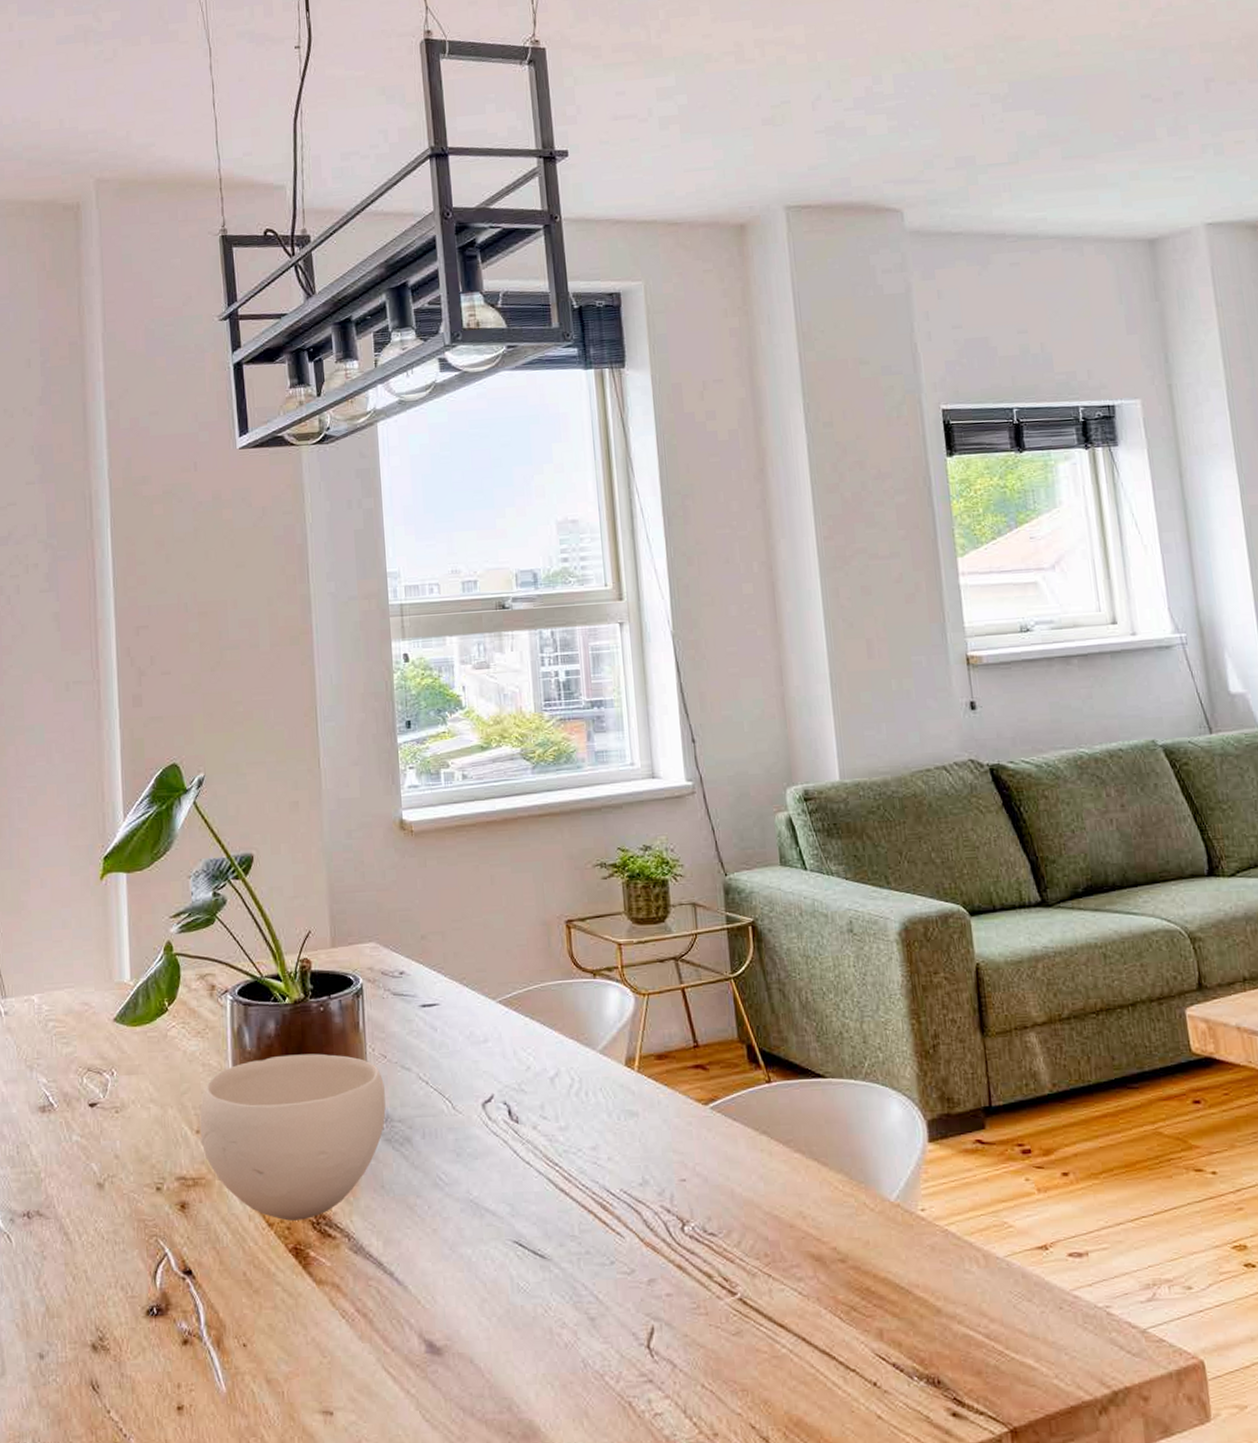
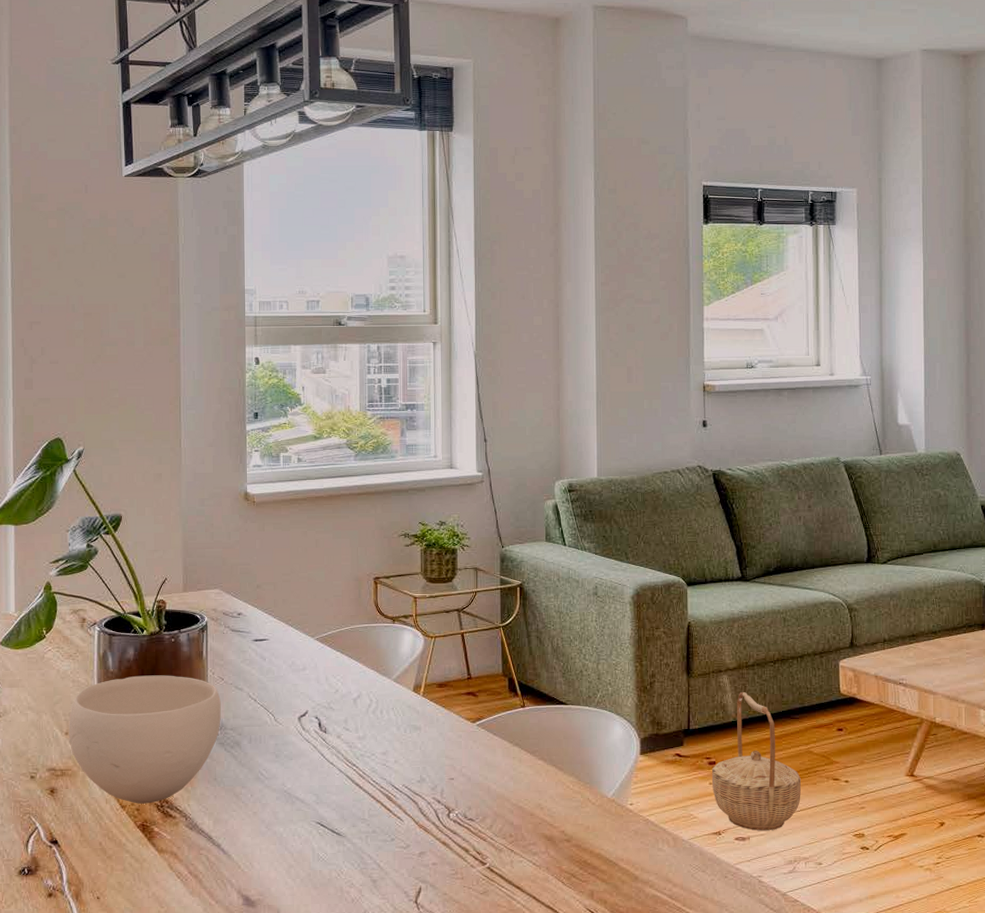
basket: none [1026,1055,1153,1244] -> present [711,692,801,831]

